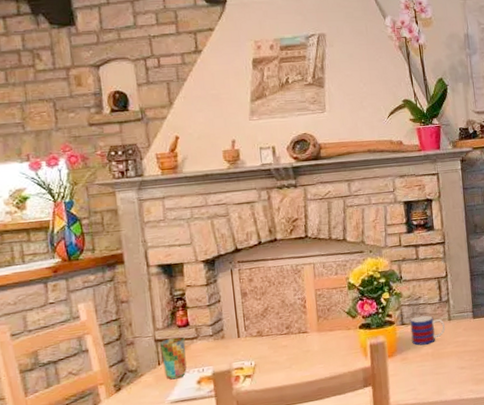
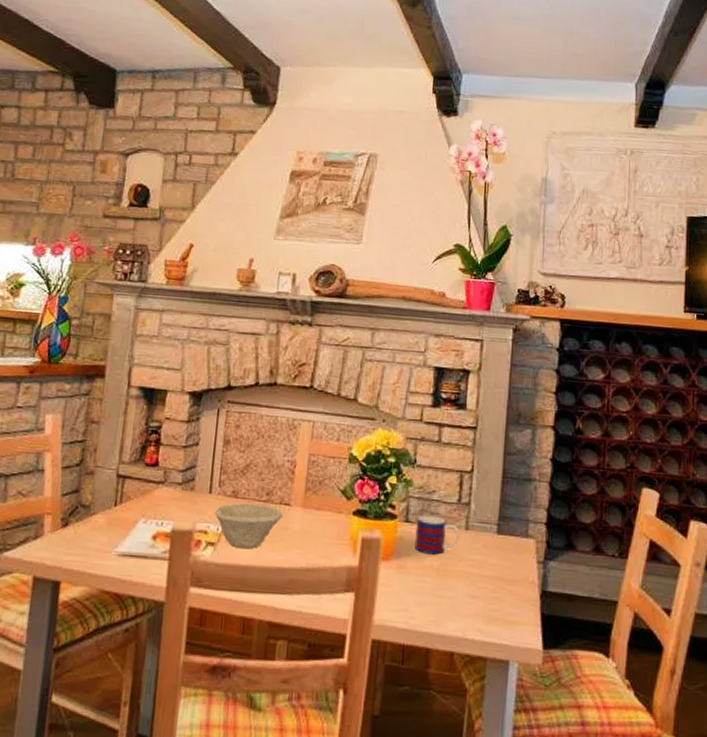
cup: present [160,337,187,380] -> none [119,476,150,528]
bowl: none [245,336,303,374] -> present [214,503,283,549]

